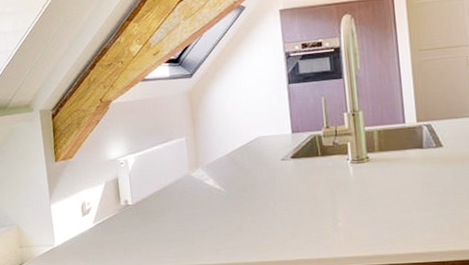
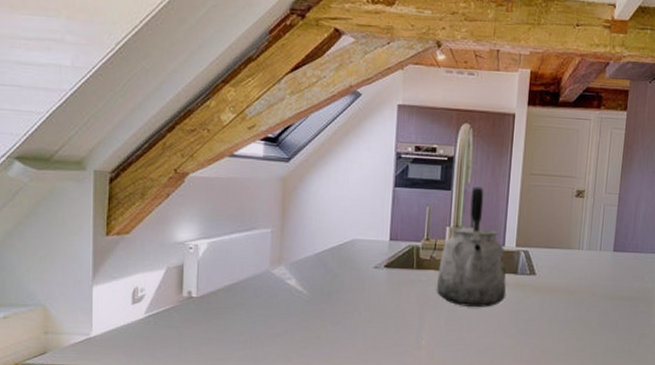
kettle: none [342,70,416,186] -> present [436,186,507,307]

